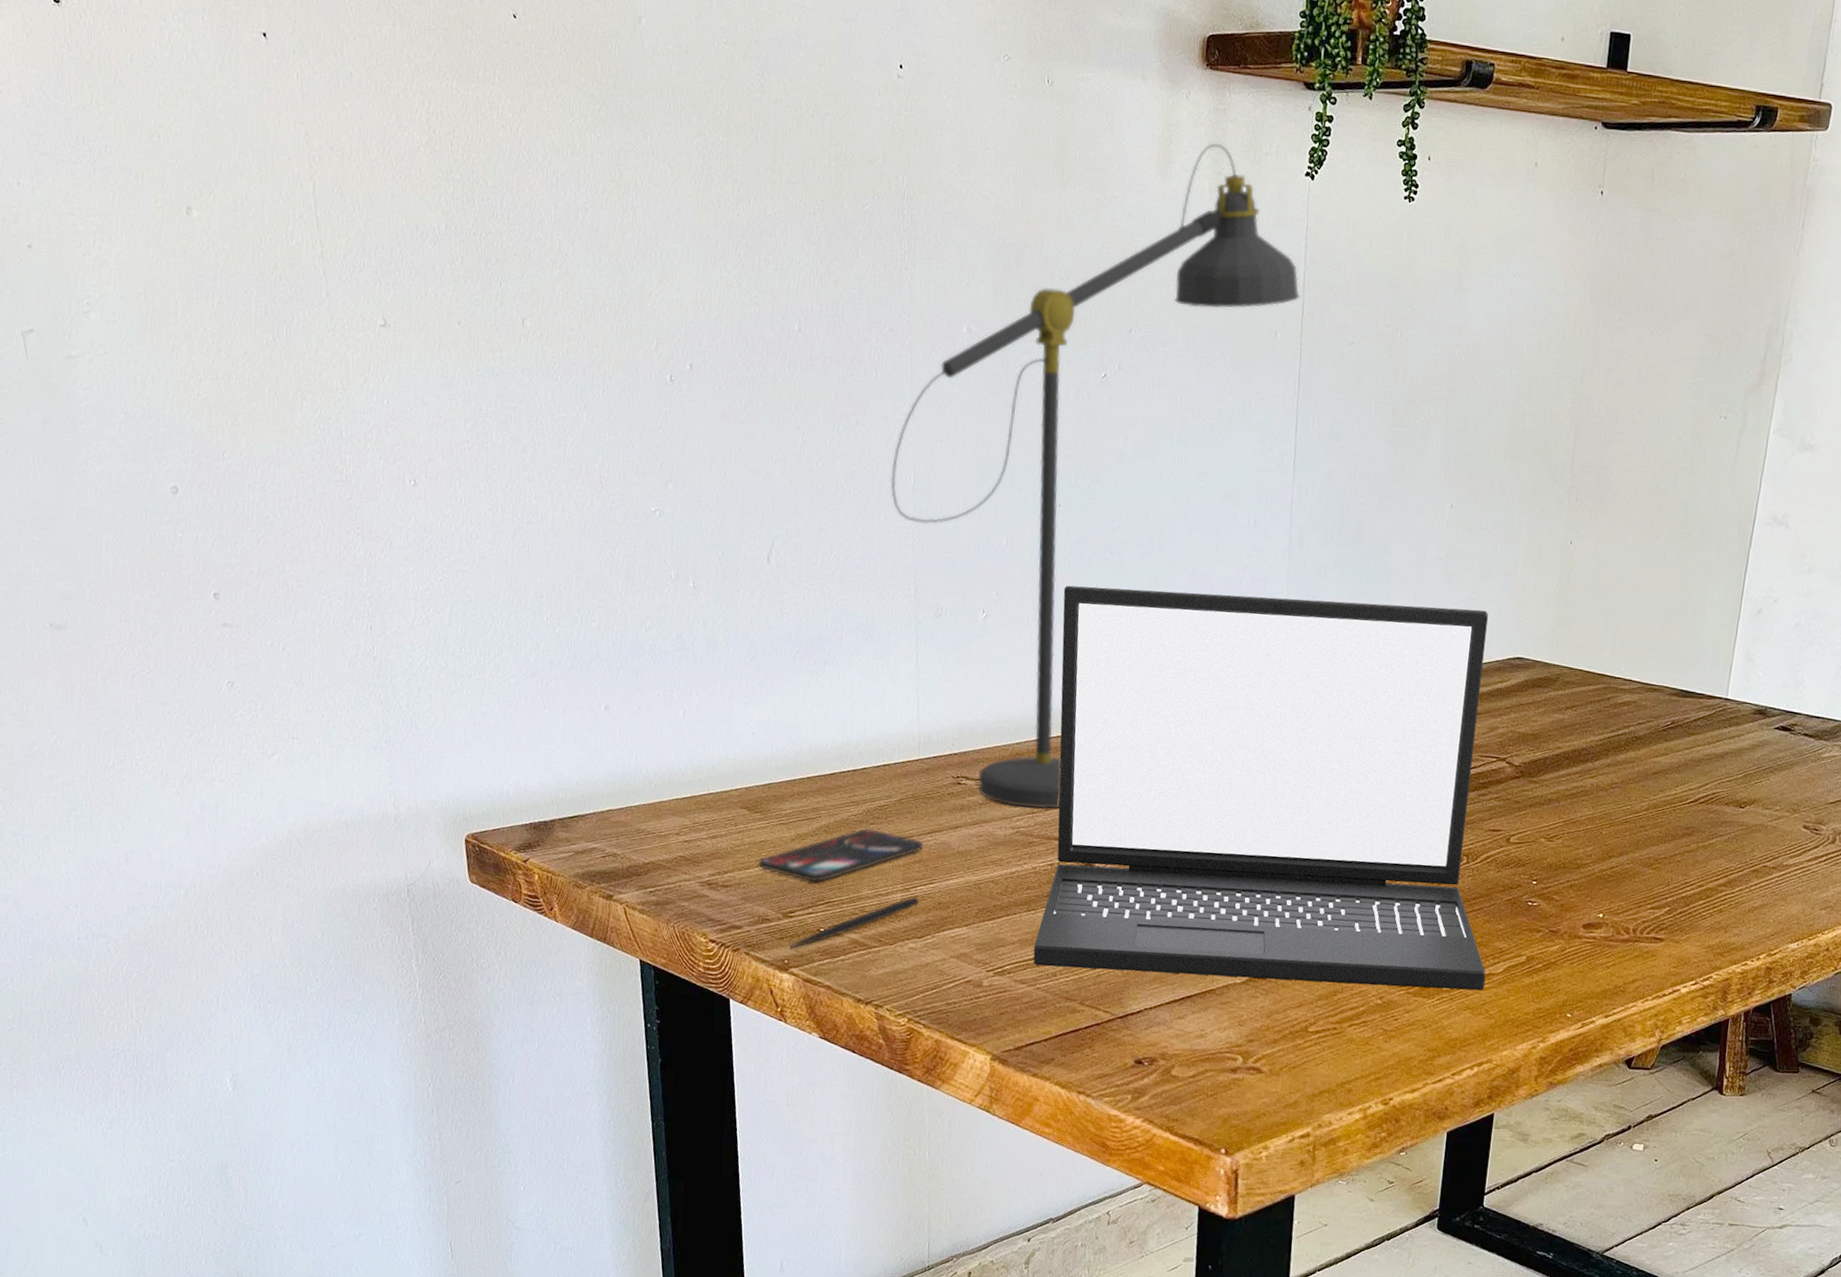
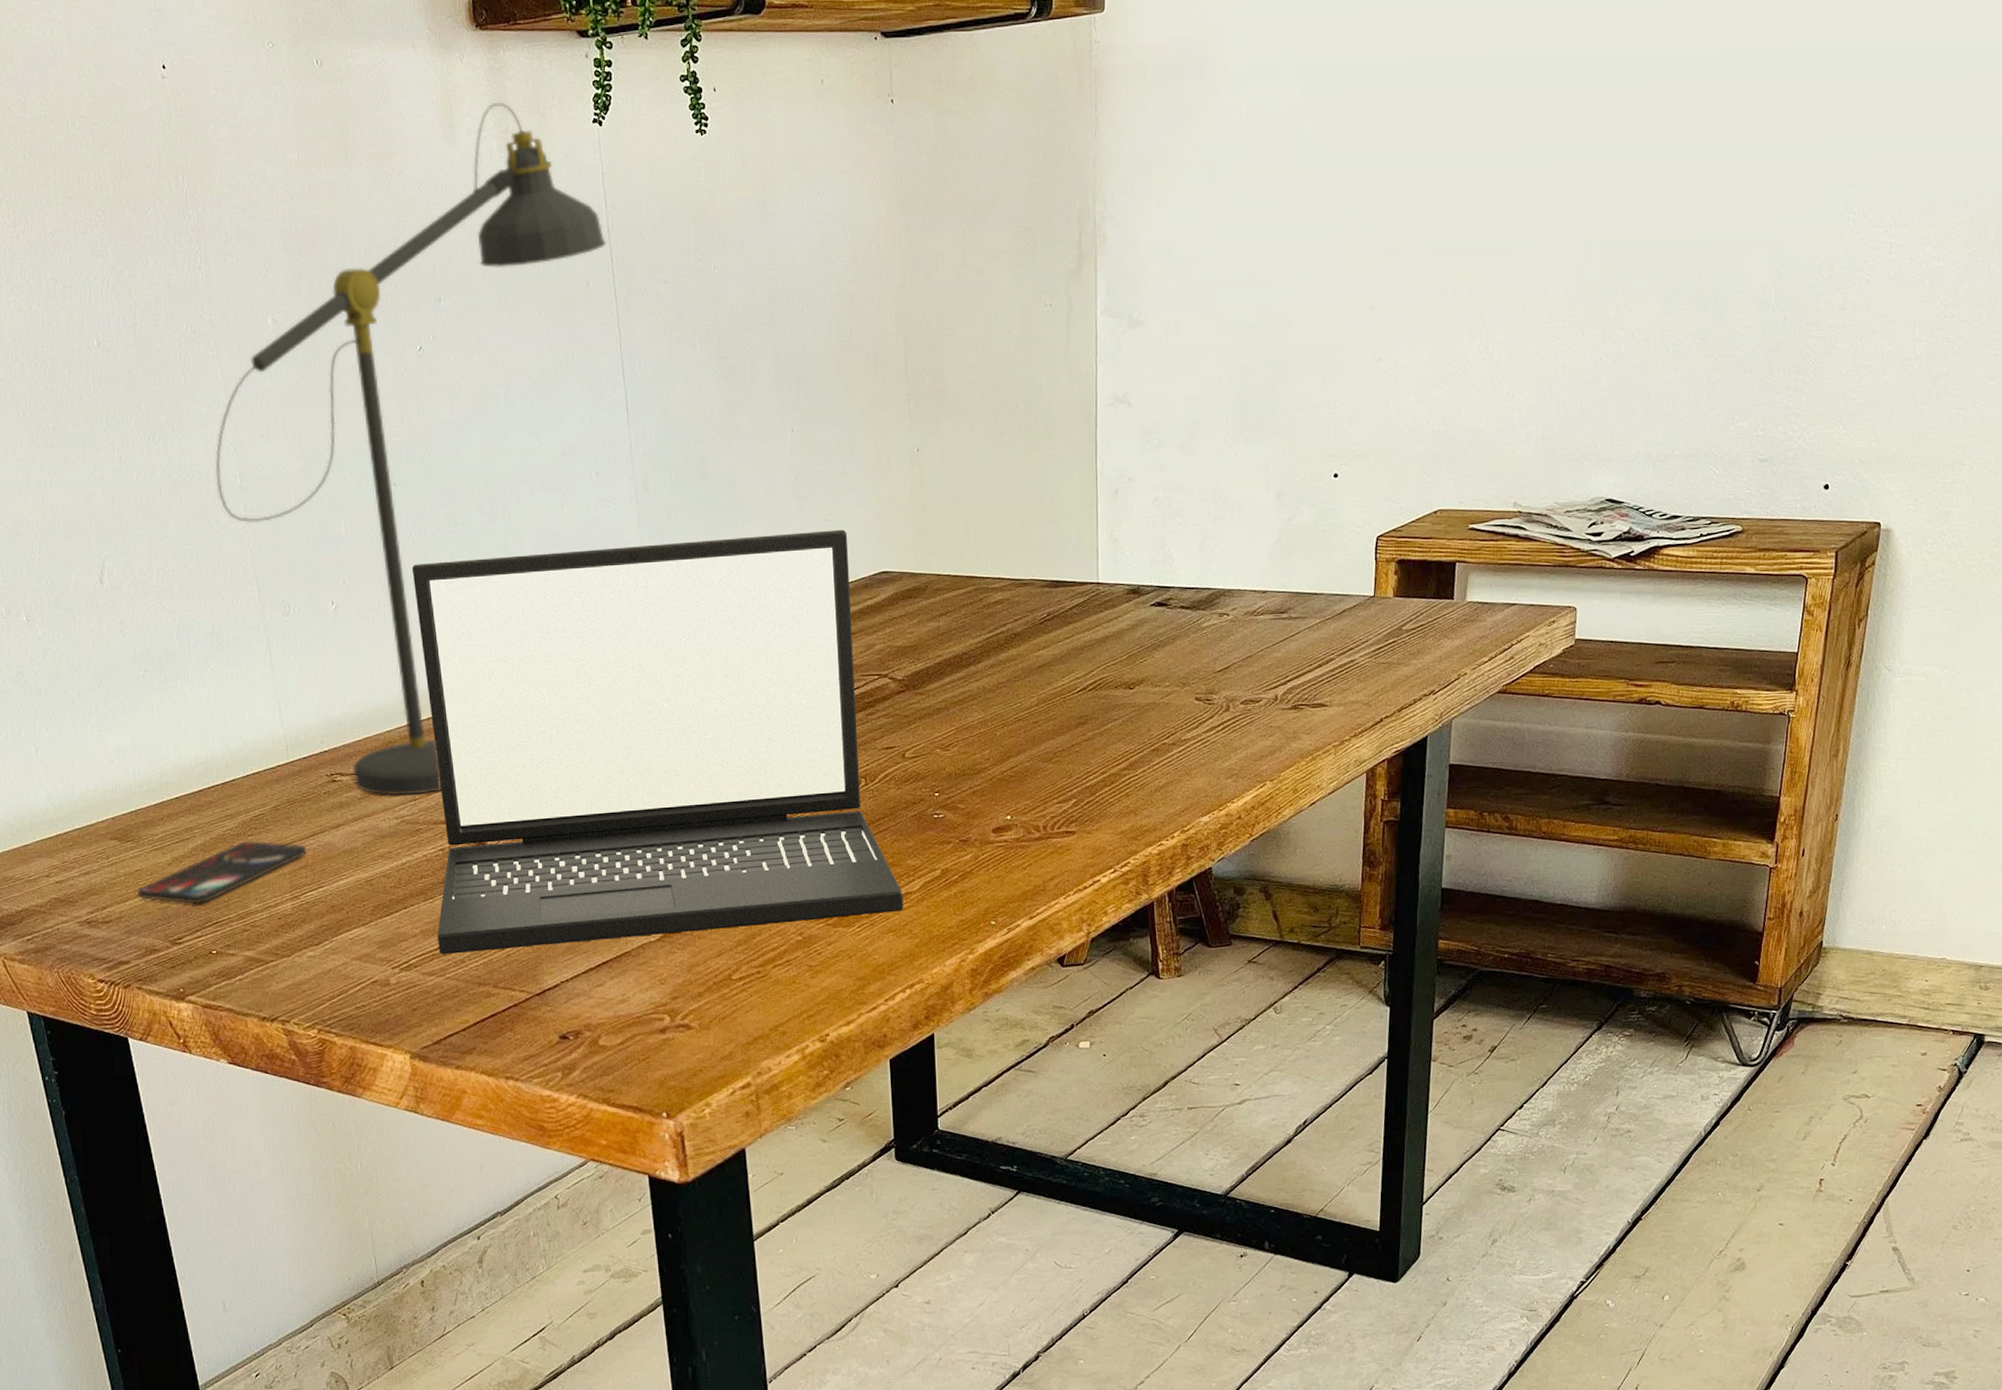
pen: present [790,896,920,949] -> none [183,903,312,976]

